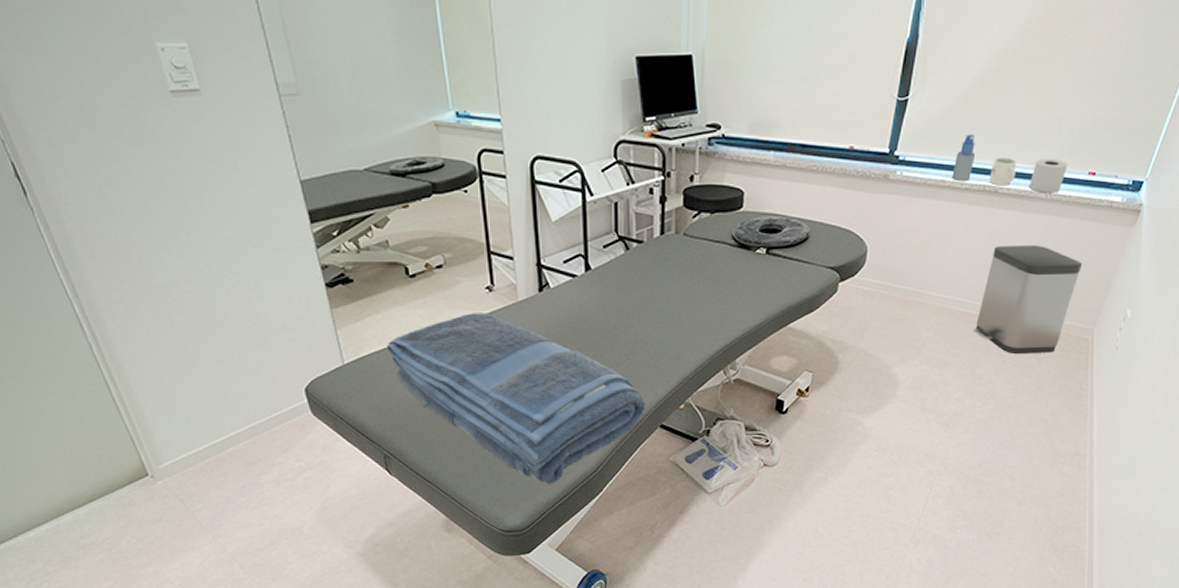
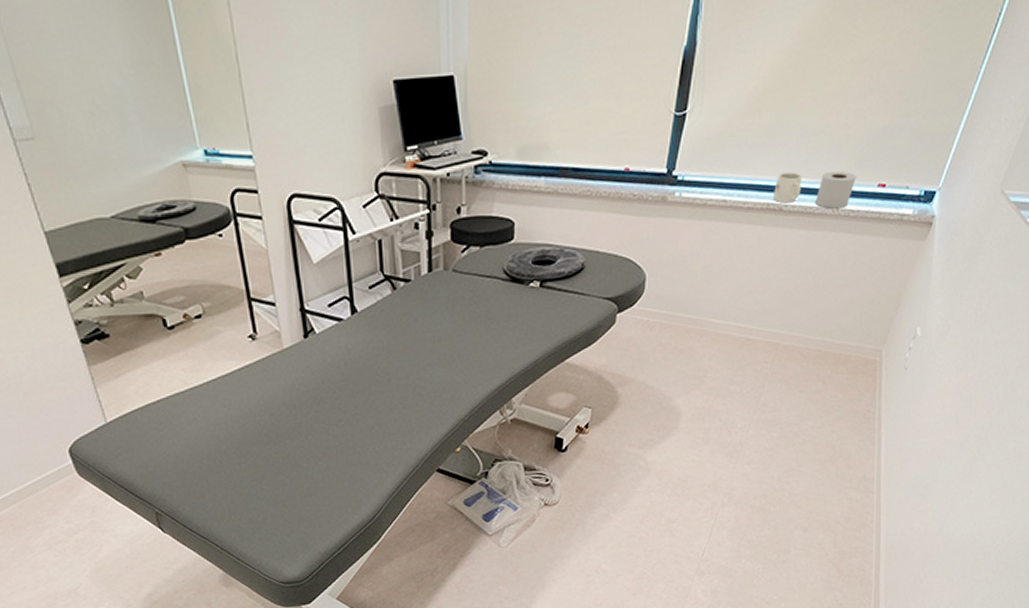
towel: present [386,313,646,484] -> none [149,362,422,534]
spray bottle: present [952,133,976,182] -> none [734,148,759,201]
pedal bin: present [973,244,1083,353] -> none [757,264,871,379]

